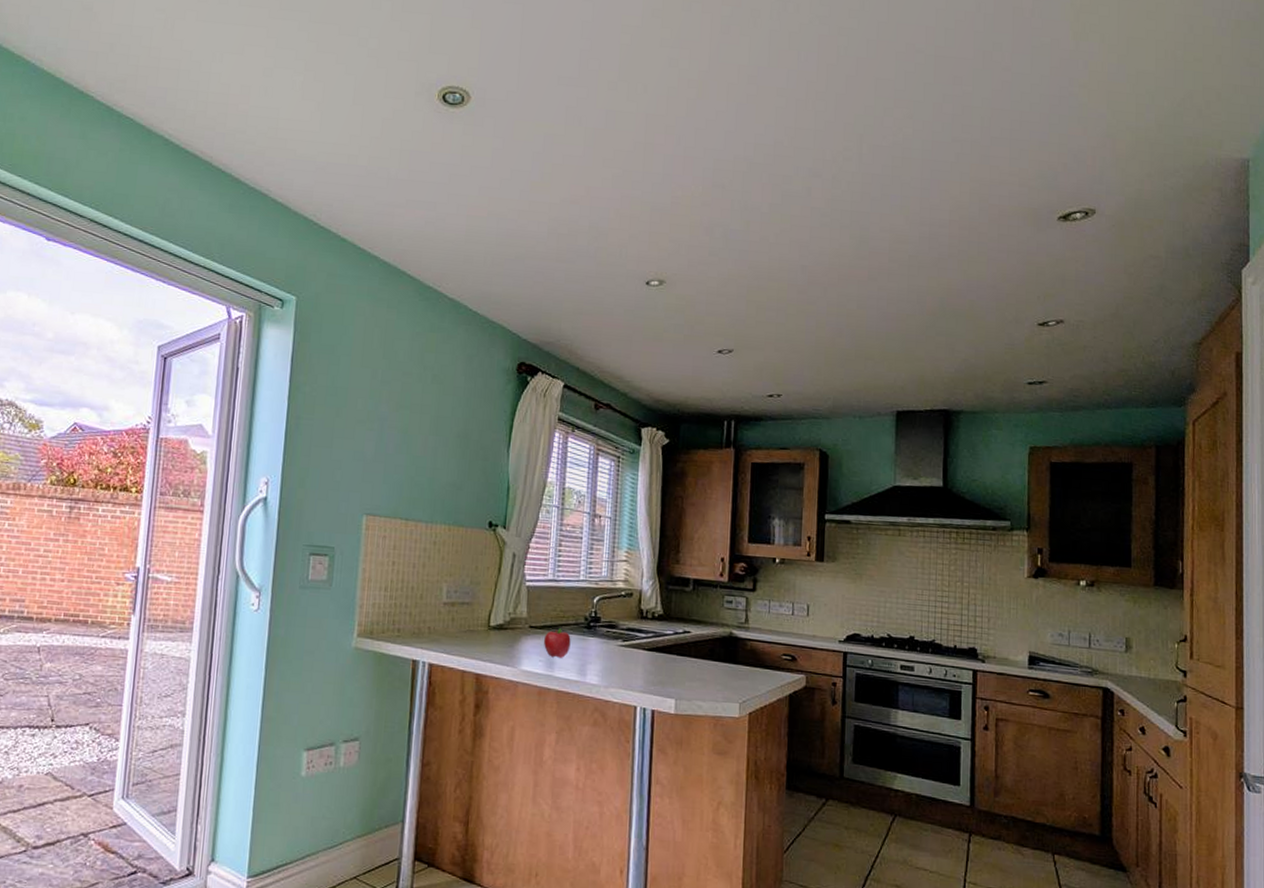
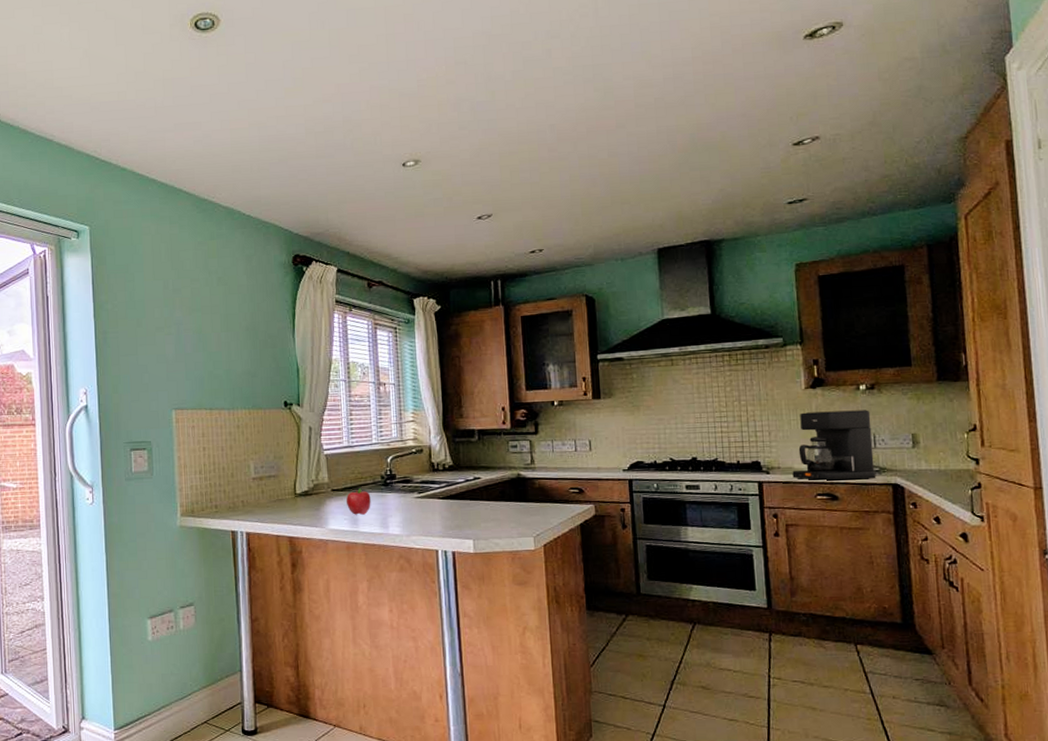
coffee maker: none [1007,602,1088,680] -> present [792,410,876,481]

